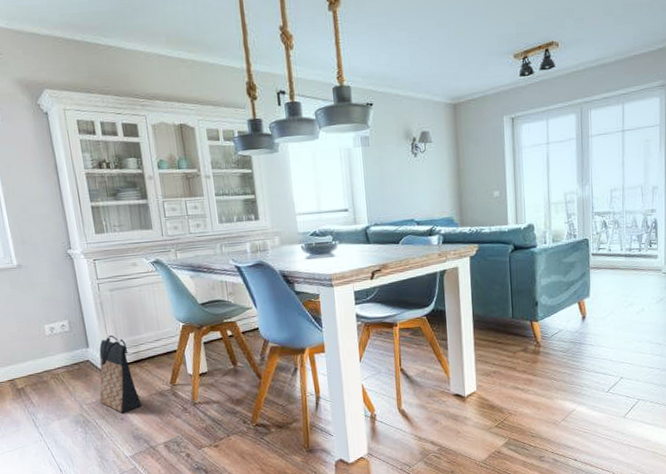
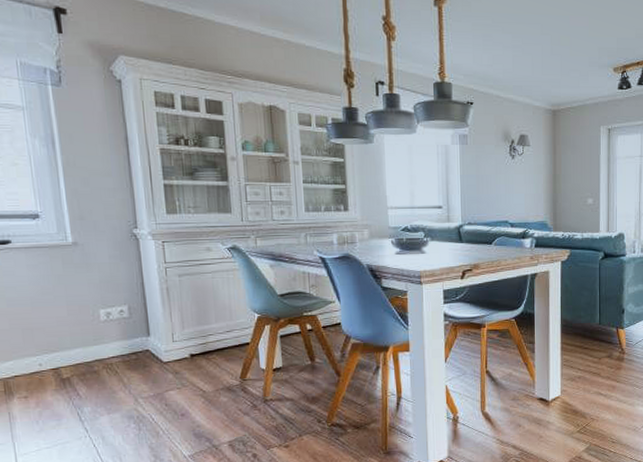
bag: present [99,335,142,413] -> none [158,323,206,409]

